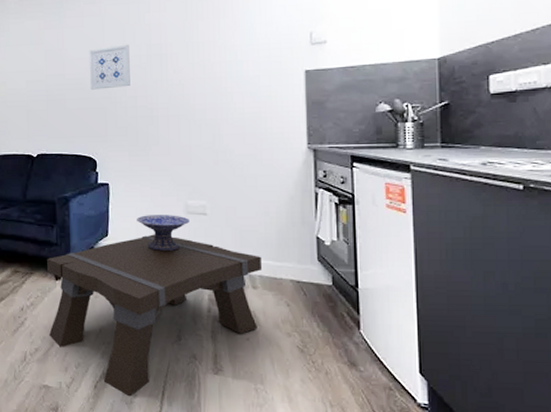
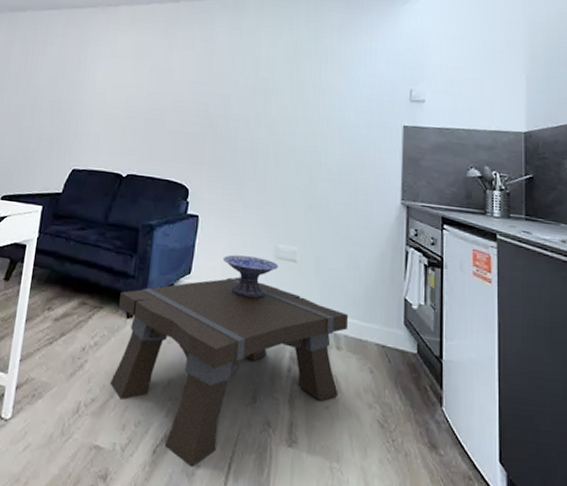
wall art: present [88,44,130,90] -> none [192,73,237,117]

